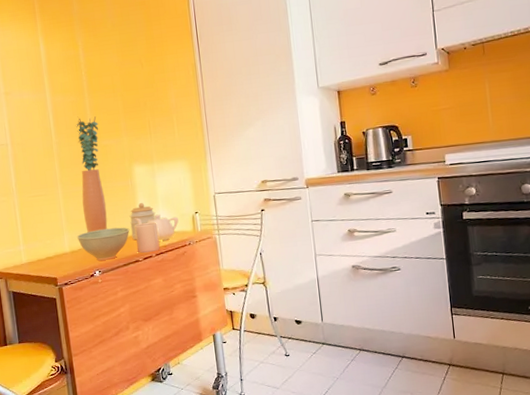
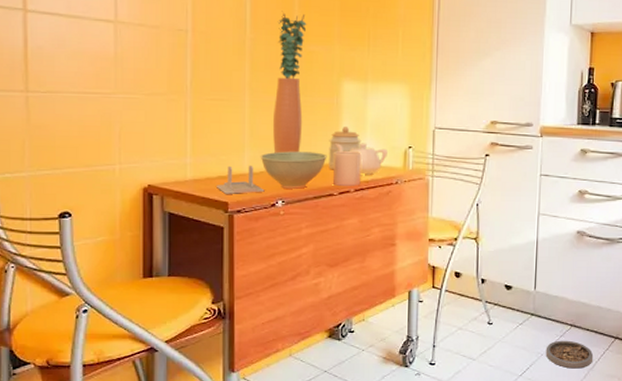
napkin holder: none [46,245,84,271] -> present [217,165,265,194]
pet bowl: none [340,363,384,389] -> present [545,340,593,369]

